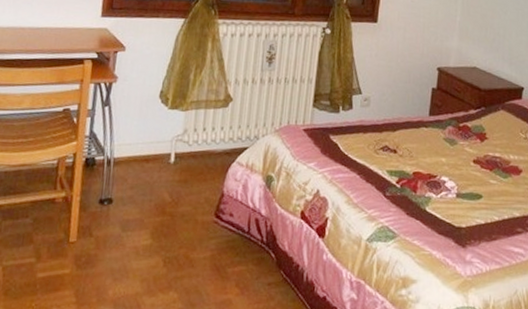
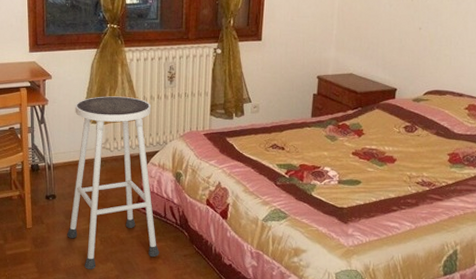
stool: none [121,76,244,300] -> present [67,96,159,269]

